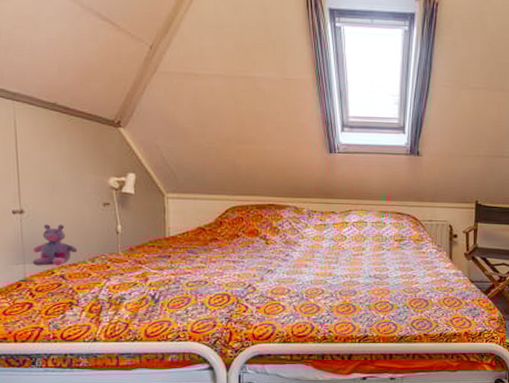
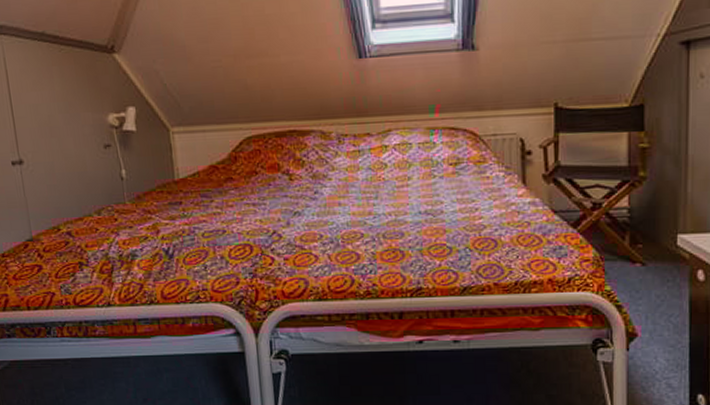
toy: present [32,224,78,266] -> none [36,174,82,223]

